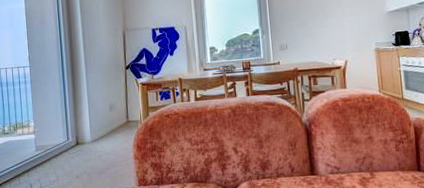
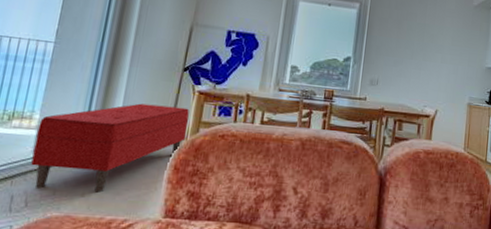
bench: none [34,98,140,177] -> present [31,103,189,193]

